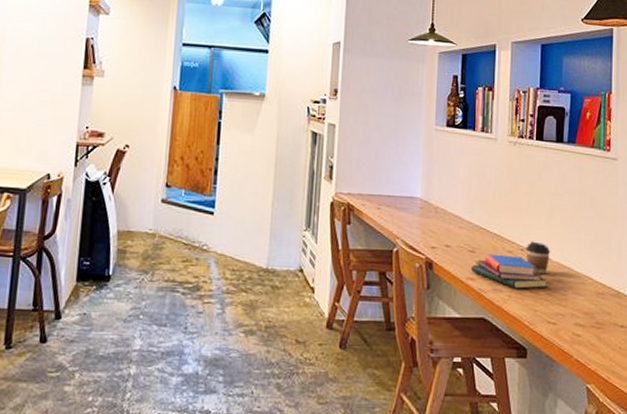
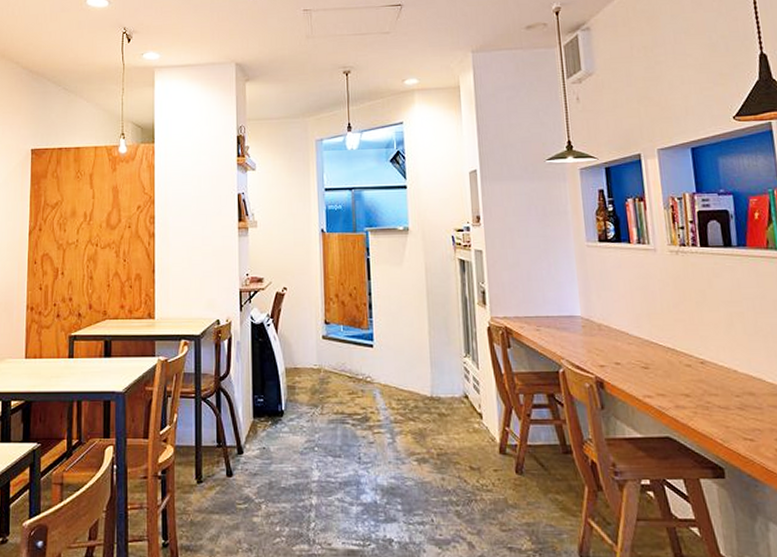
book: present [470,254,548,289] -> none [646,369,738,404]
coffee cup: present [525,241,551,275] -> none [705,353,736,388]

